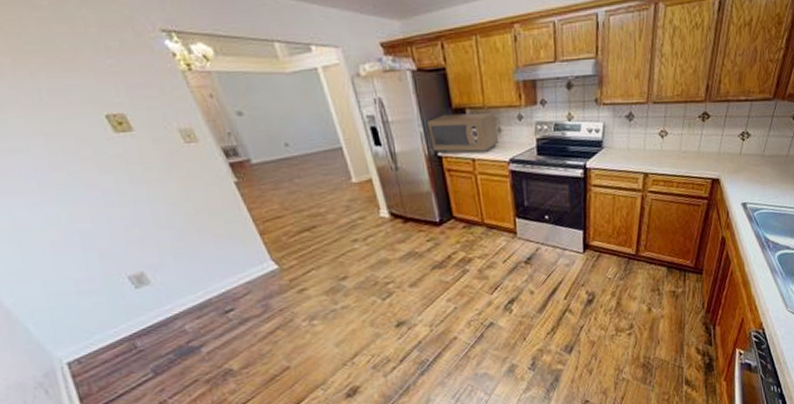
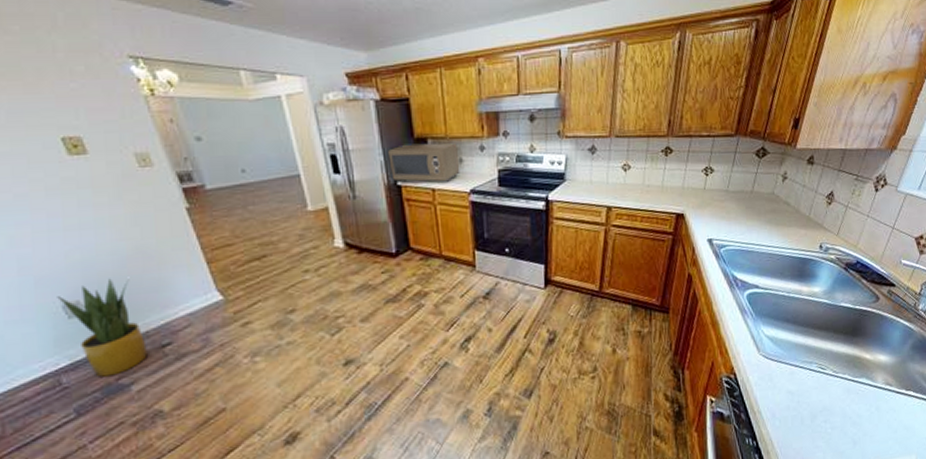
planter: none [122,250,213,341] -> present [57,278,148,377]

